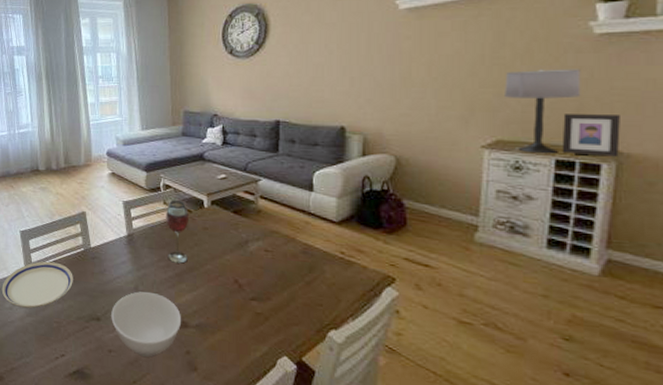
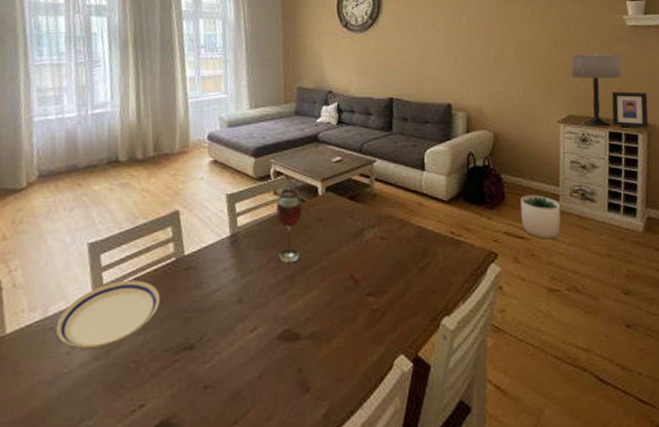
bowl: present [111,291,182,357] -> none [208,302,294,386]
planter: none [427,223,478,271] -> present [521,195,561,239]

